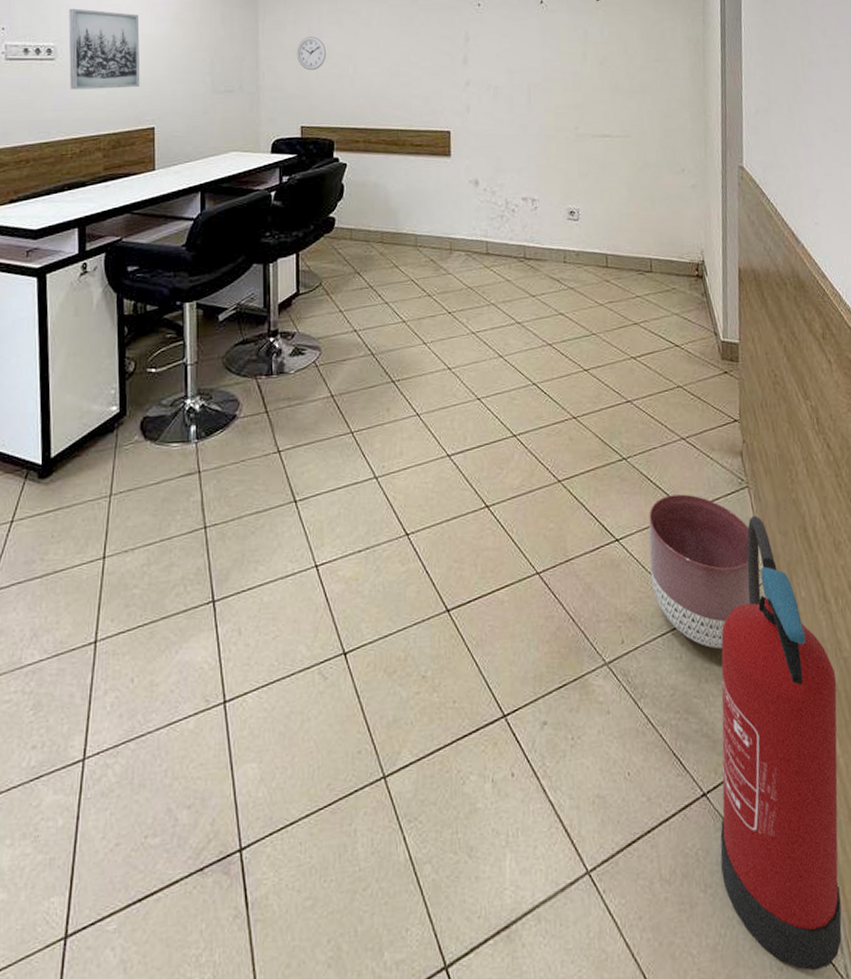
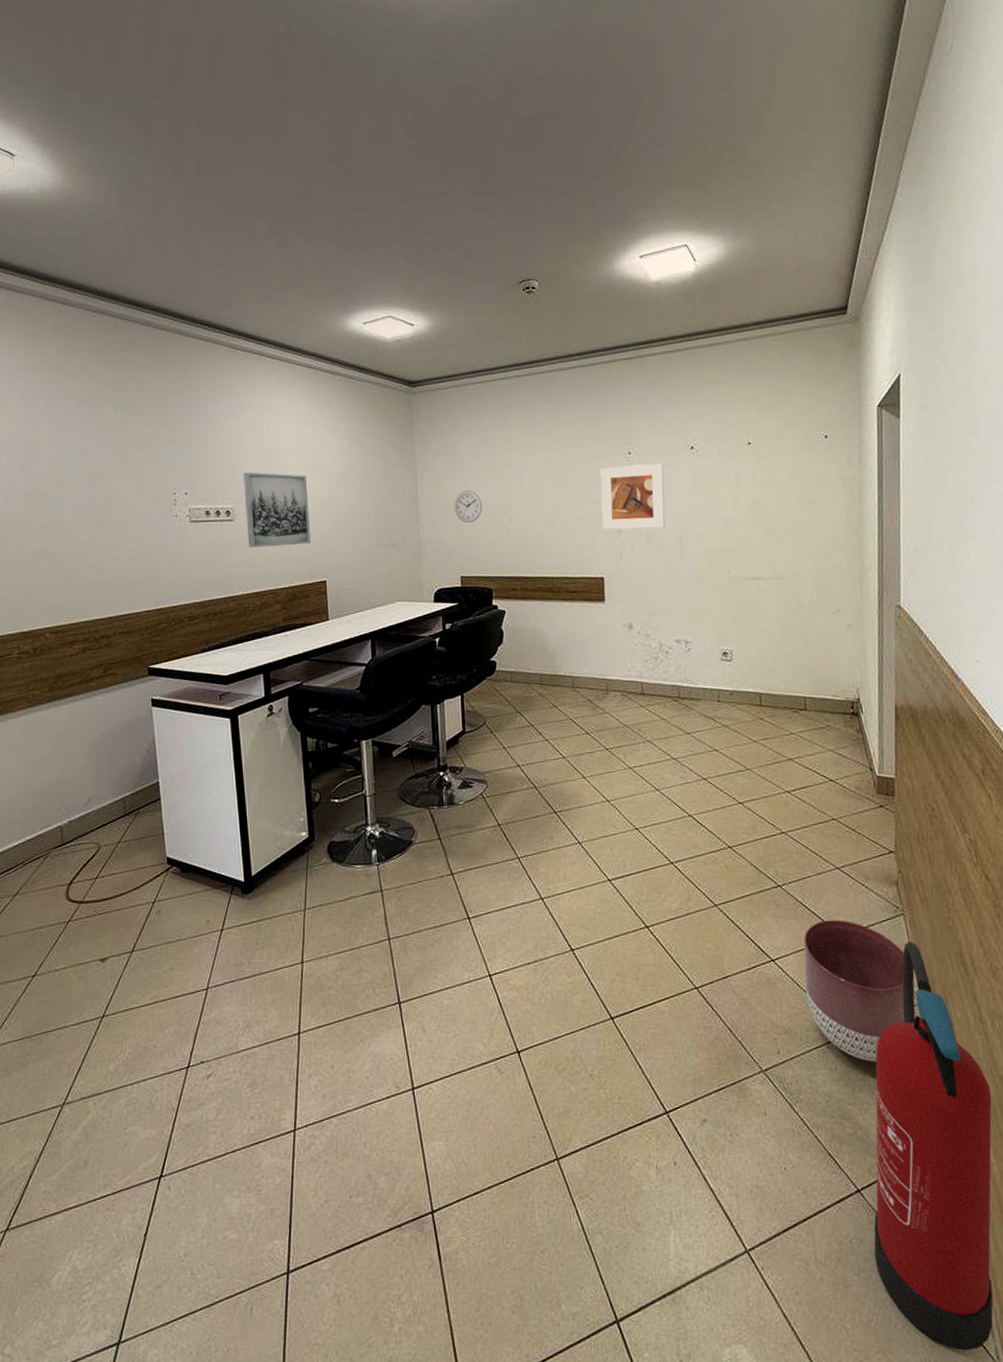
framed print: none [449,16,514,83] -> present [600,463,665,530]

